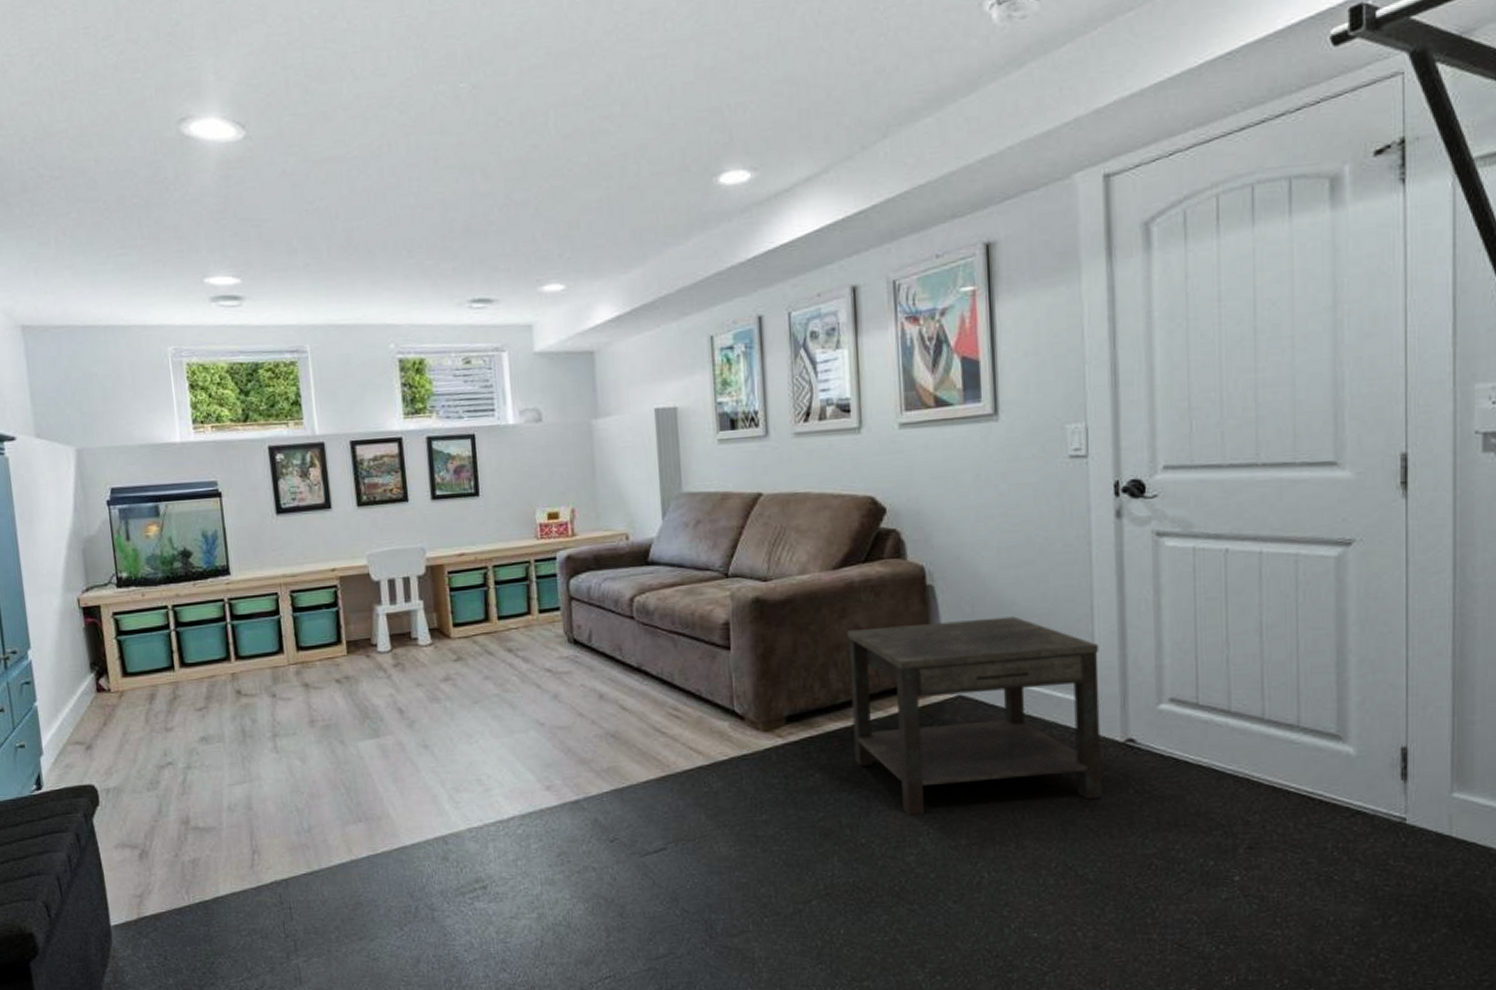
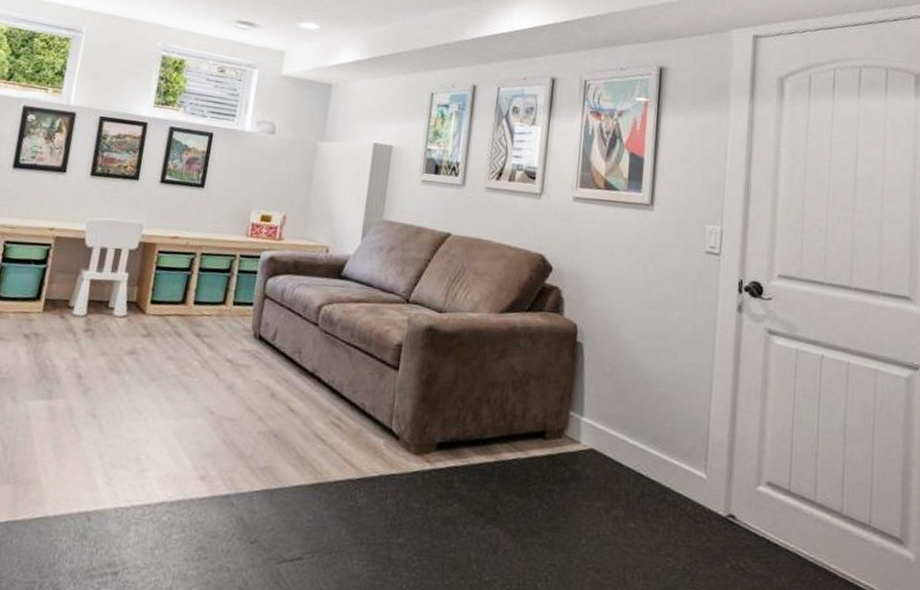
side table: present [846,616,1102,816] -> none [491,371,714,569]

